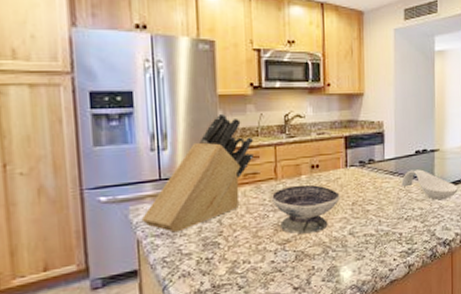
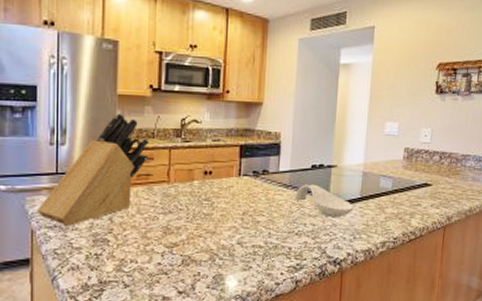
bowl: present [271,184,340,234] -> none [162,190,231,239]

